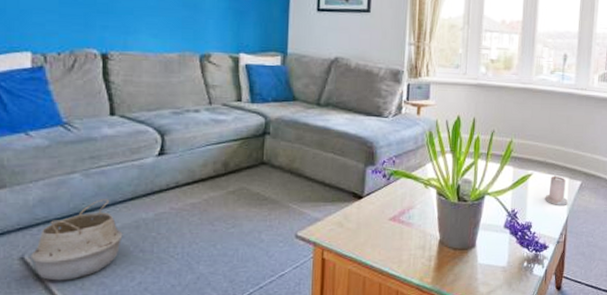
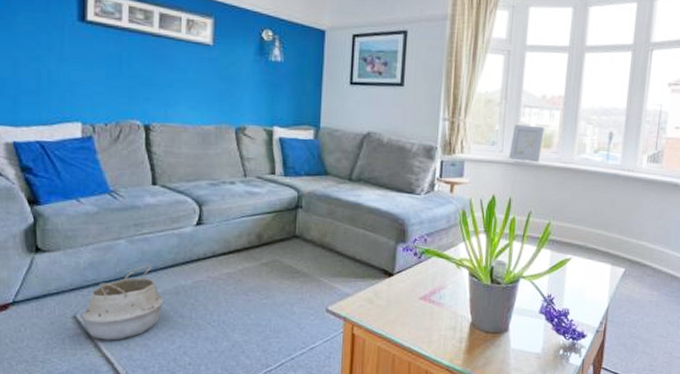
picture frame: none [472,48,505,84] -> present [509,124,545,163]
candle: present [545,175,568,206] -> none [584,261,609,294]

